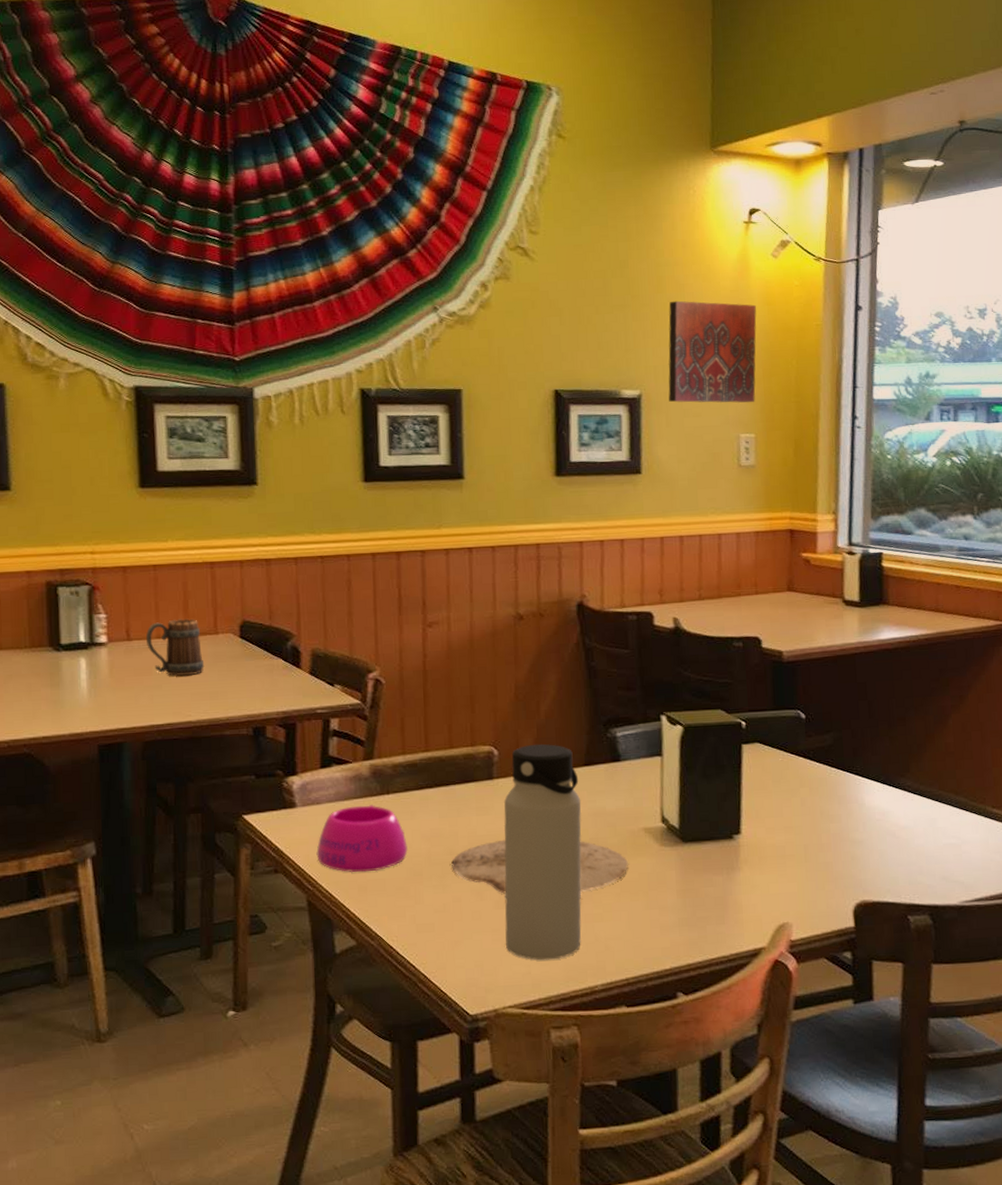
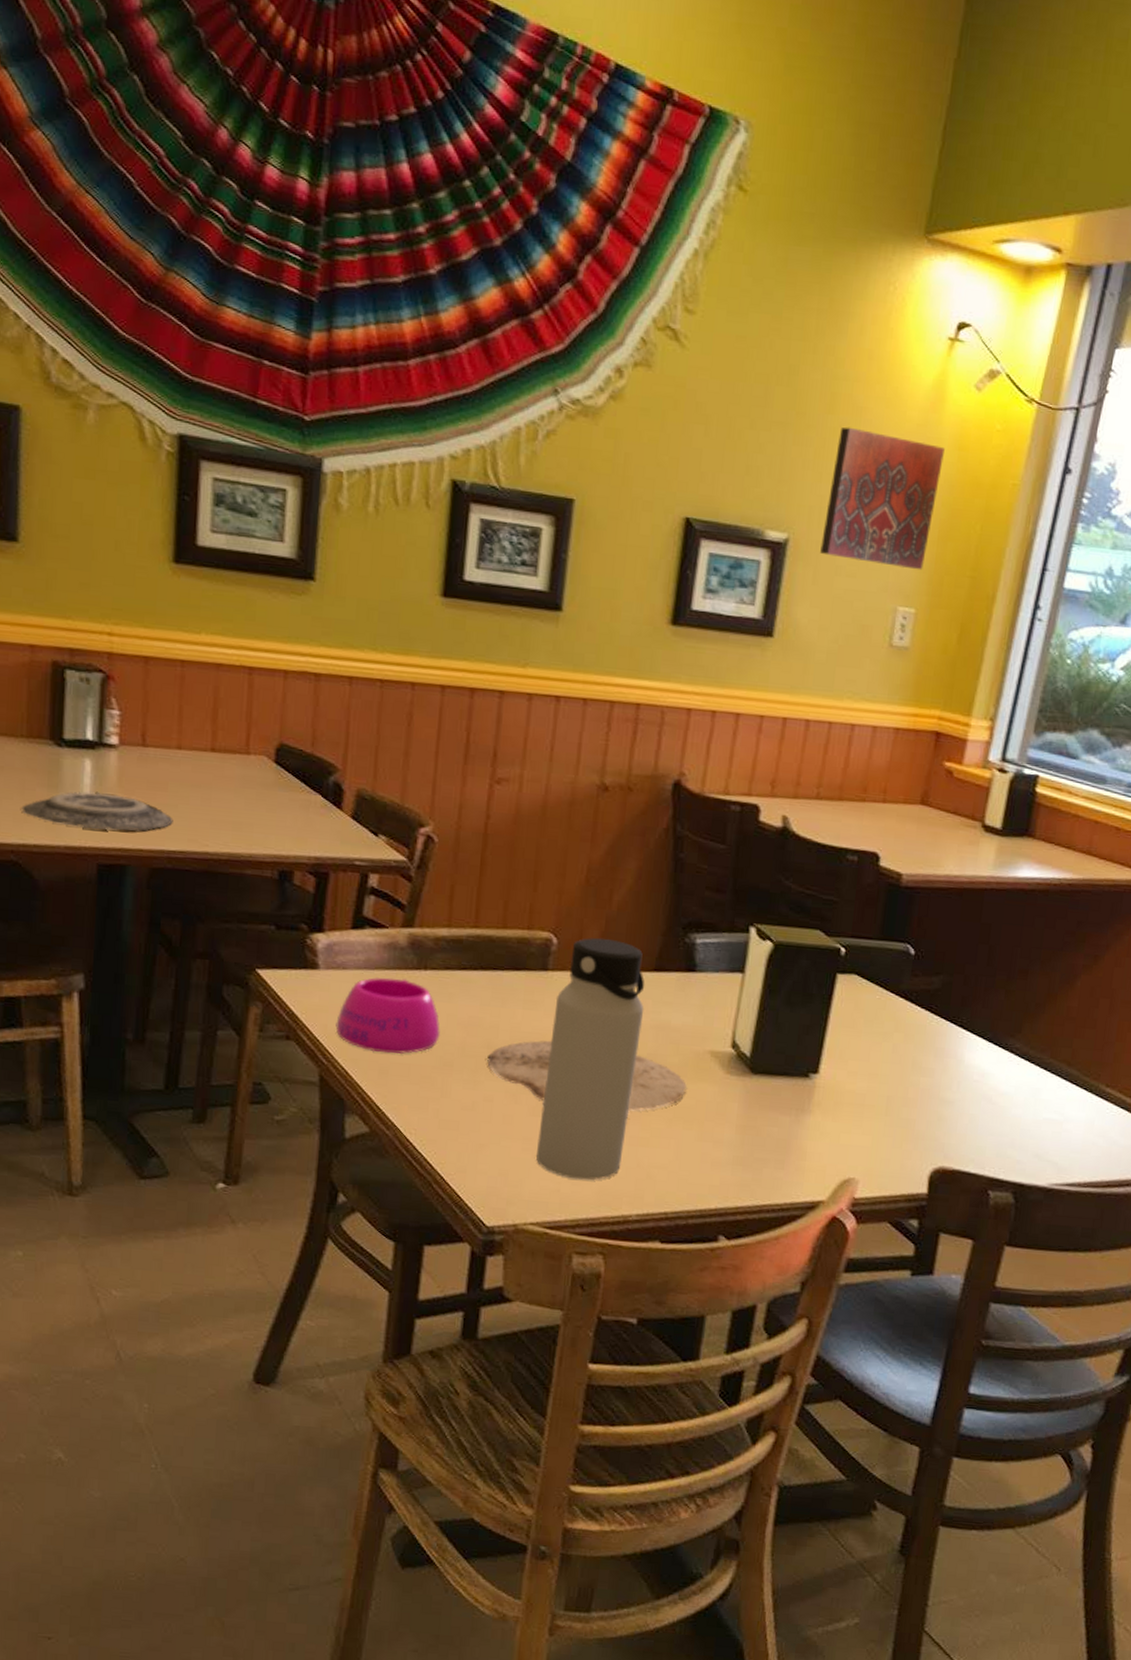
plate: none [30,684,159,716] -> present [21,791,173,831]
mug: present [146,618,205,676] -> none [165,729,230,799]

